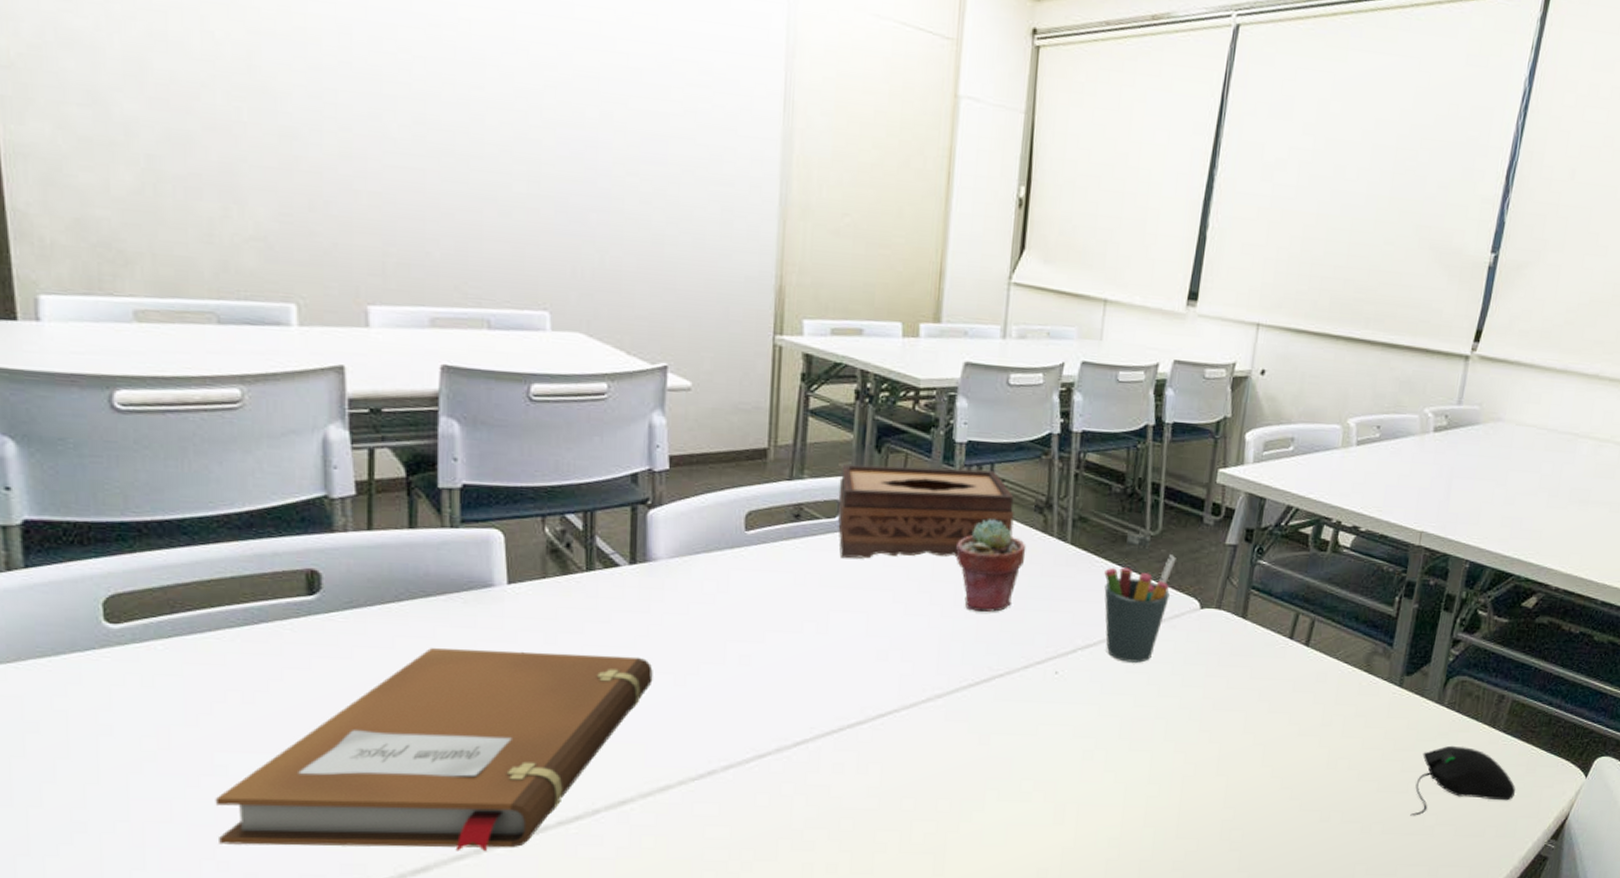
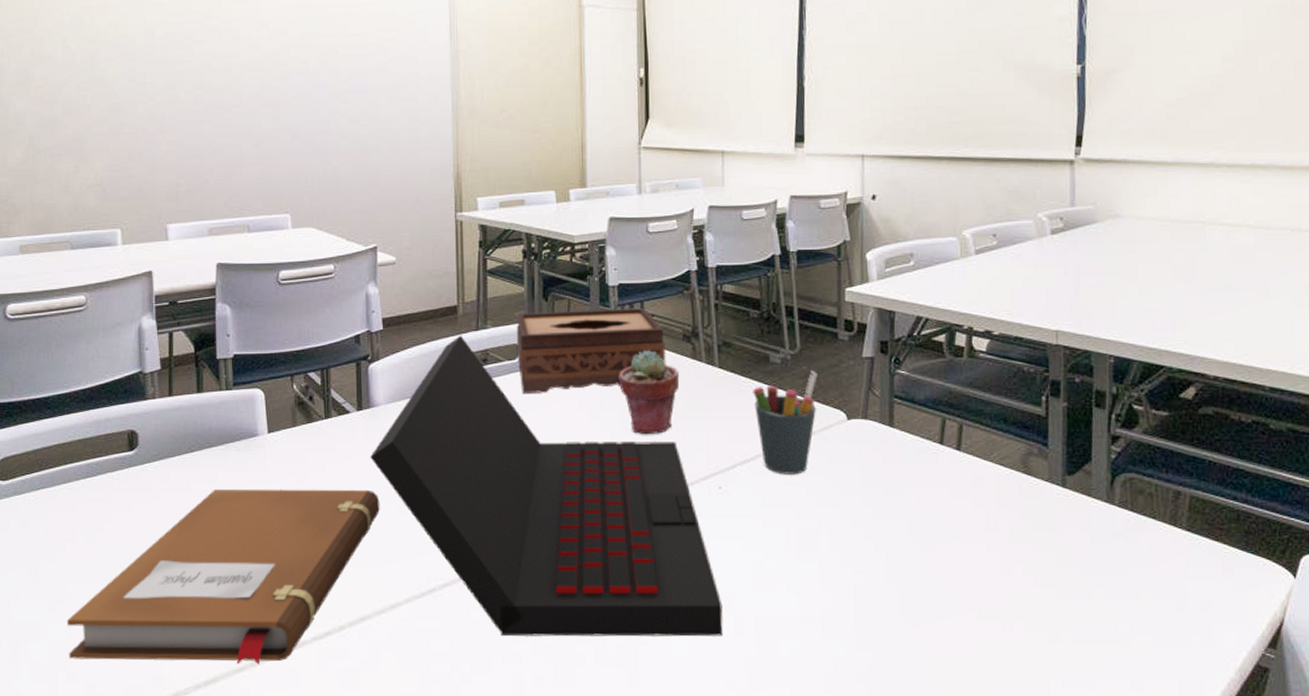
laptop: none [643,484,1044,825] -> present [370,335,723,637]
computer mouse: present [1410,745,1515,816] -> none [1100,546,1214,623]

